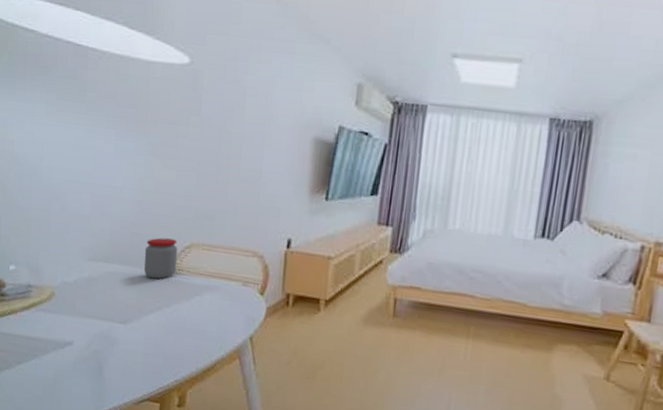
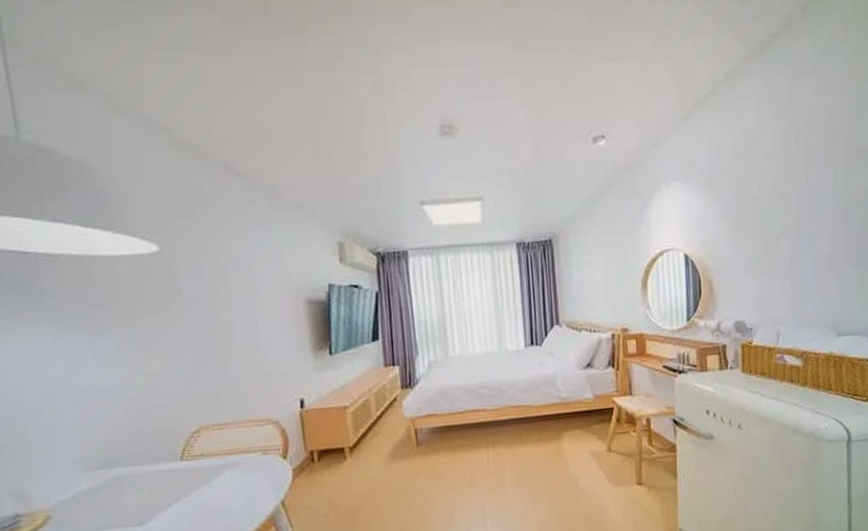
jar: present [143,237,178,280] -> none [148,427,189,473]

